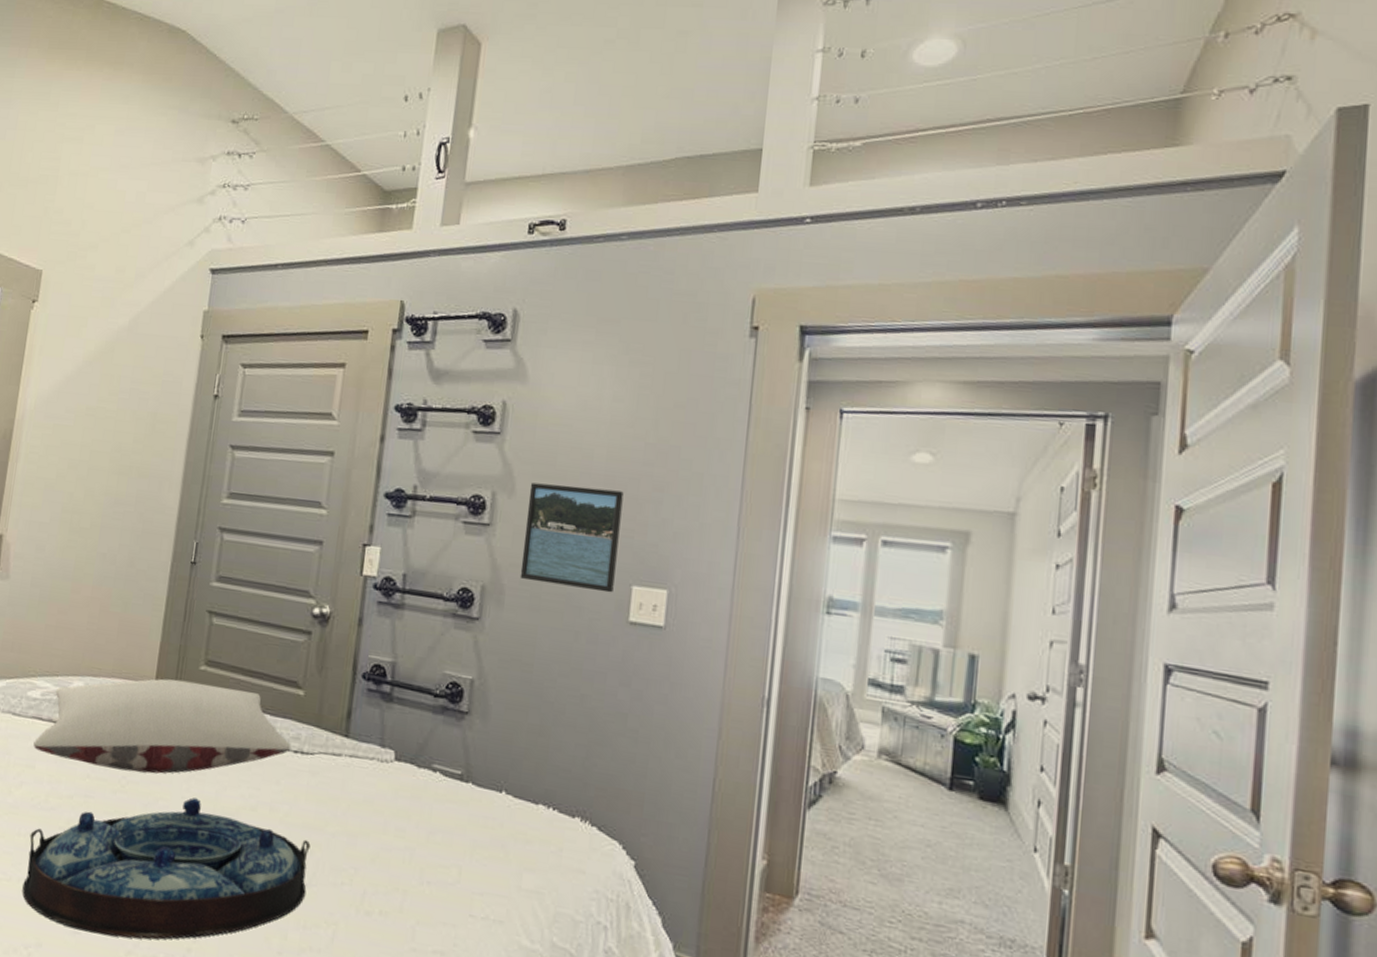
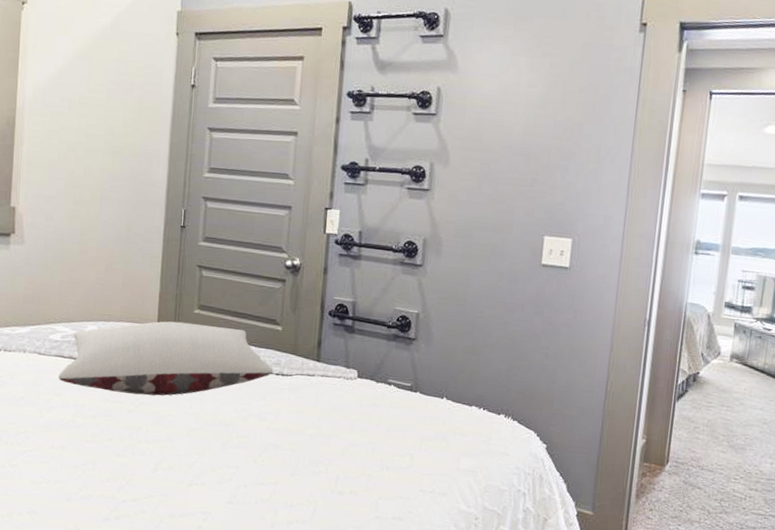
serving tray: present [22,797,311,940] -> none [59,413,293,522]
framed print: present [519,482,624,593] -> none [454,155,537,242]

